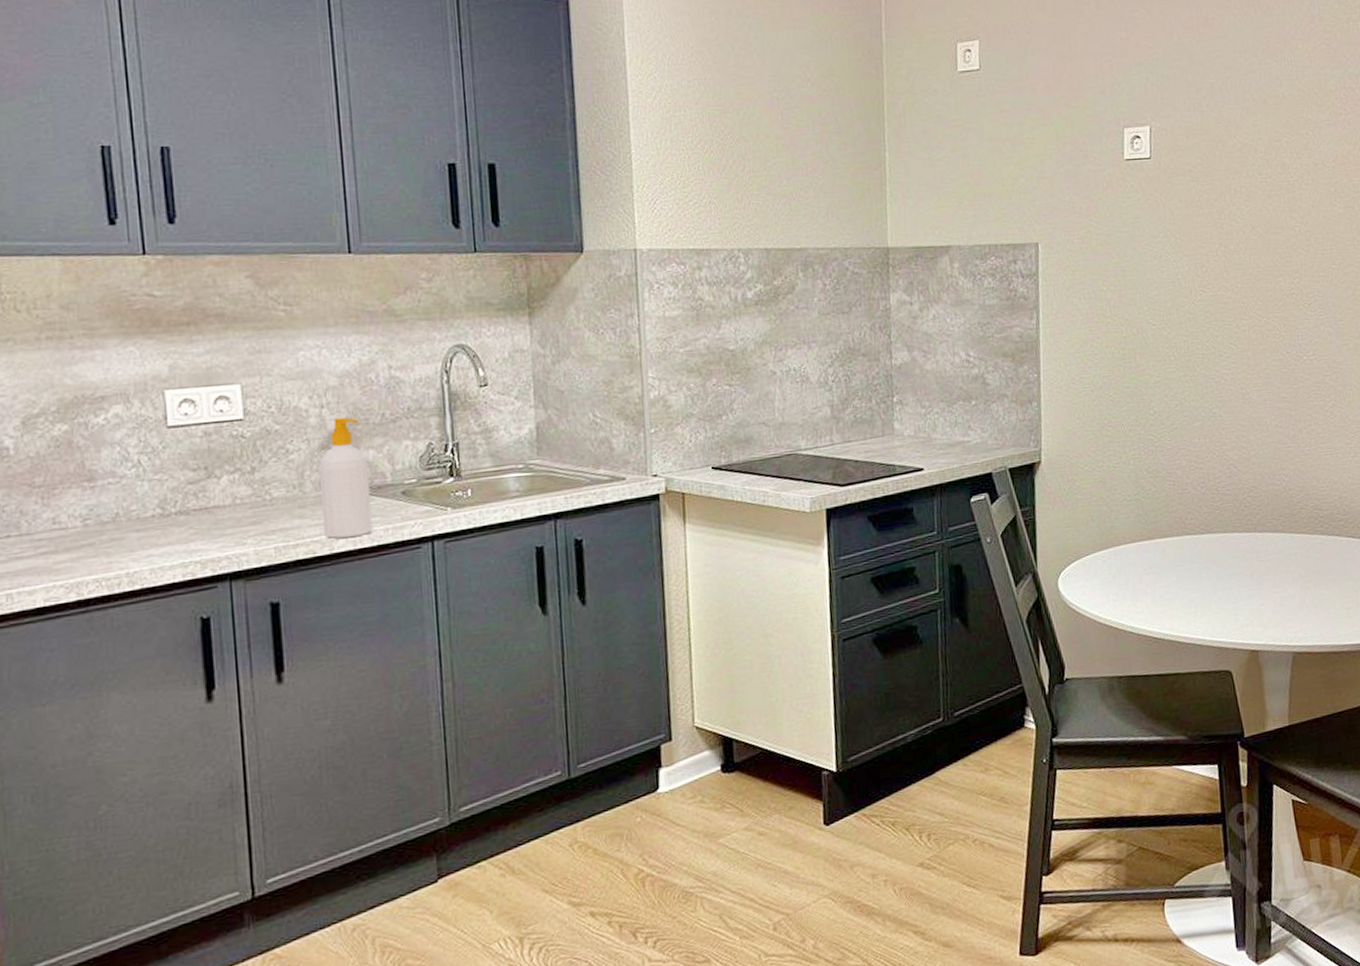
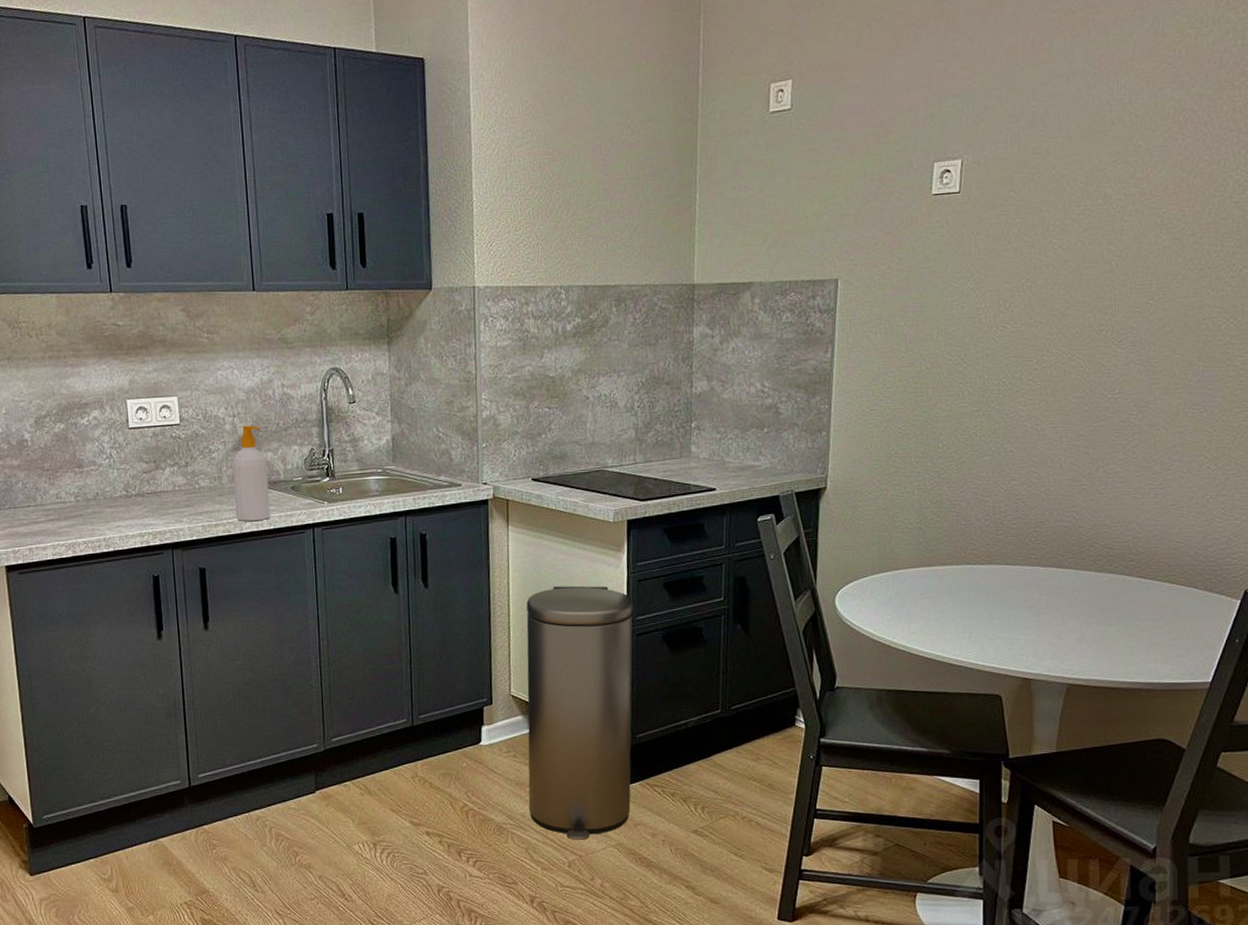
pedal bin: none [710,587,845,896] -> present [526,586,633,840]

